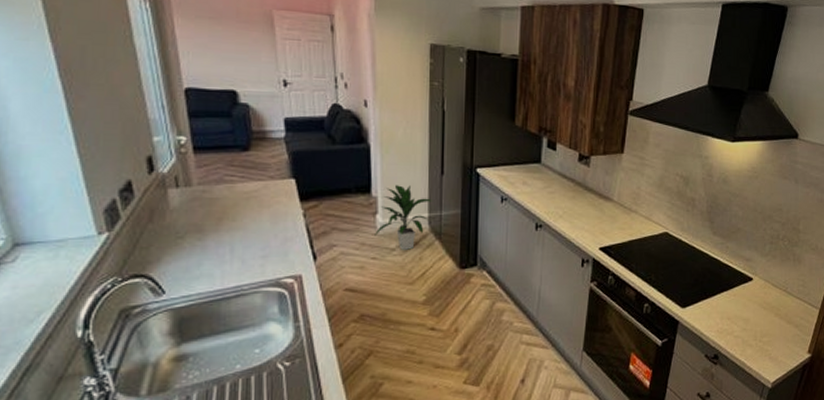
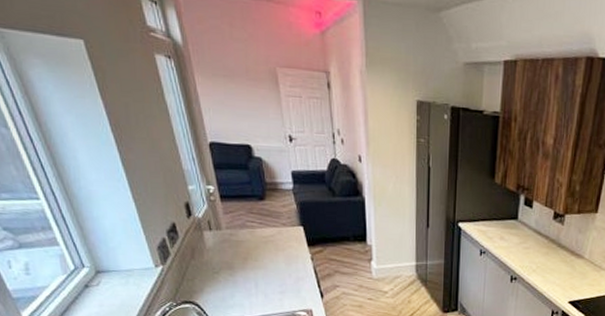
indoor plant: present [375,185,432,250] -> none [370,235,419,294]

